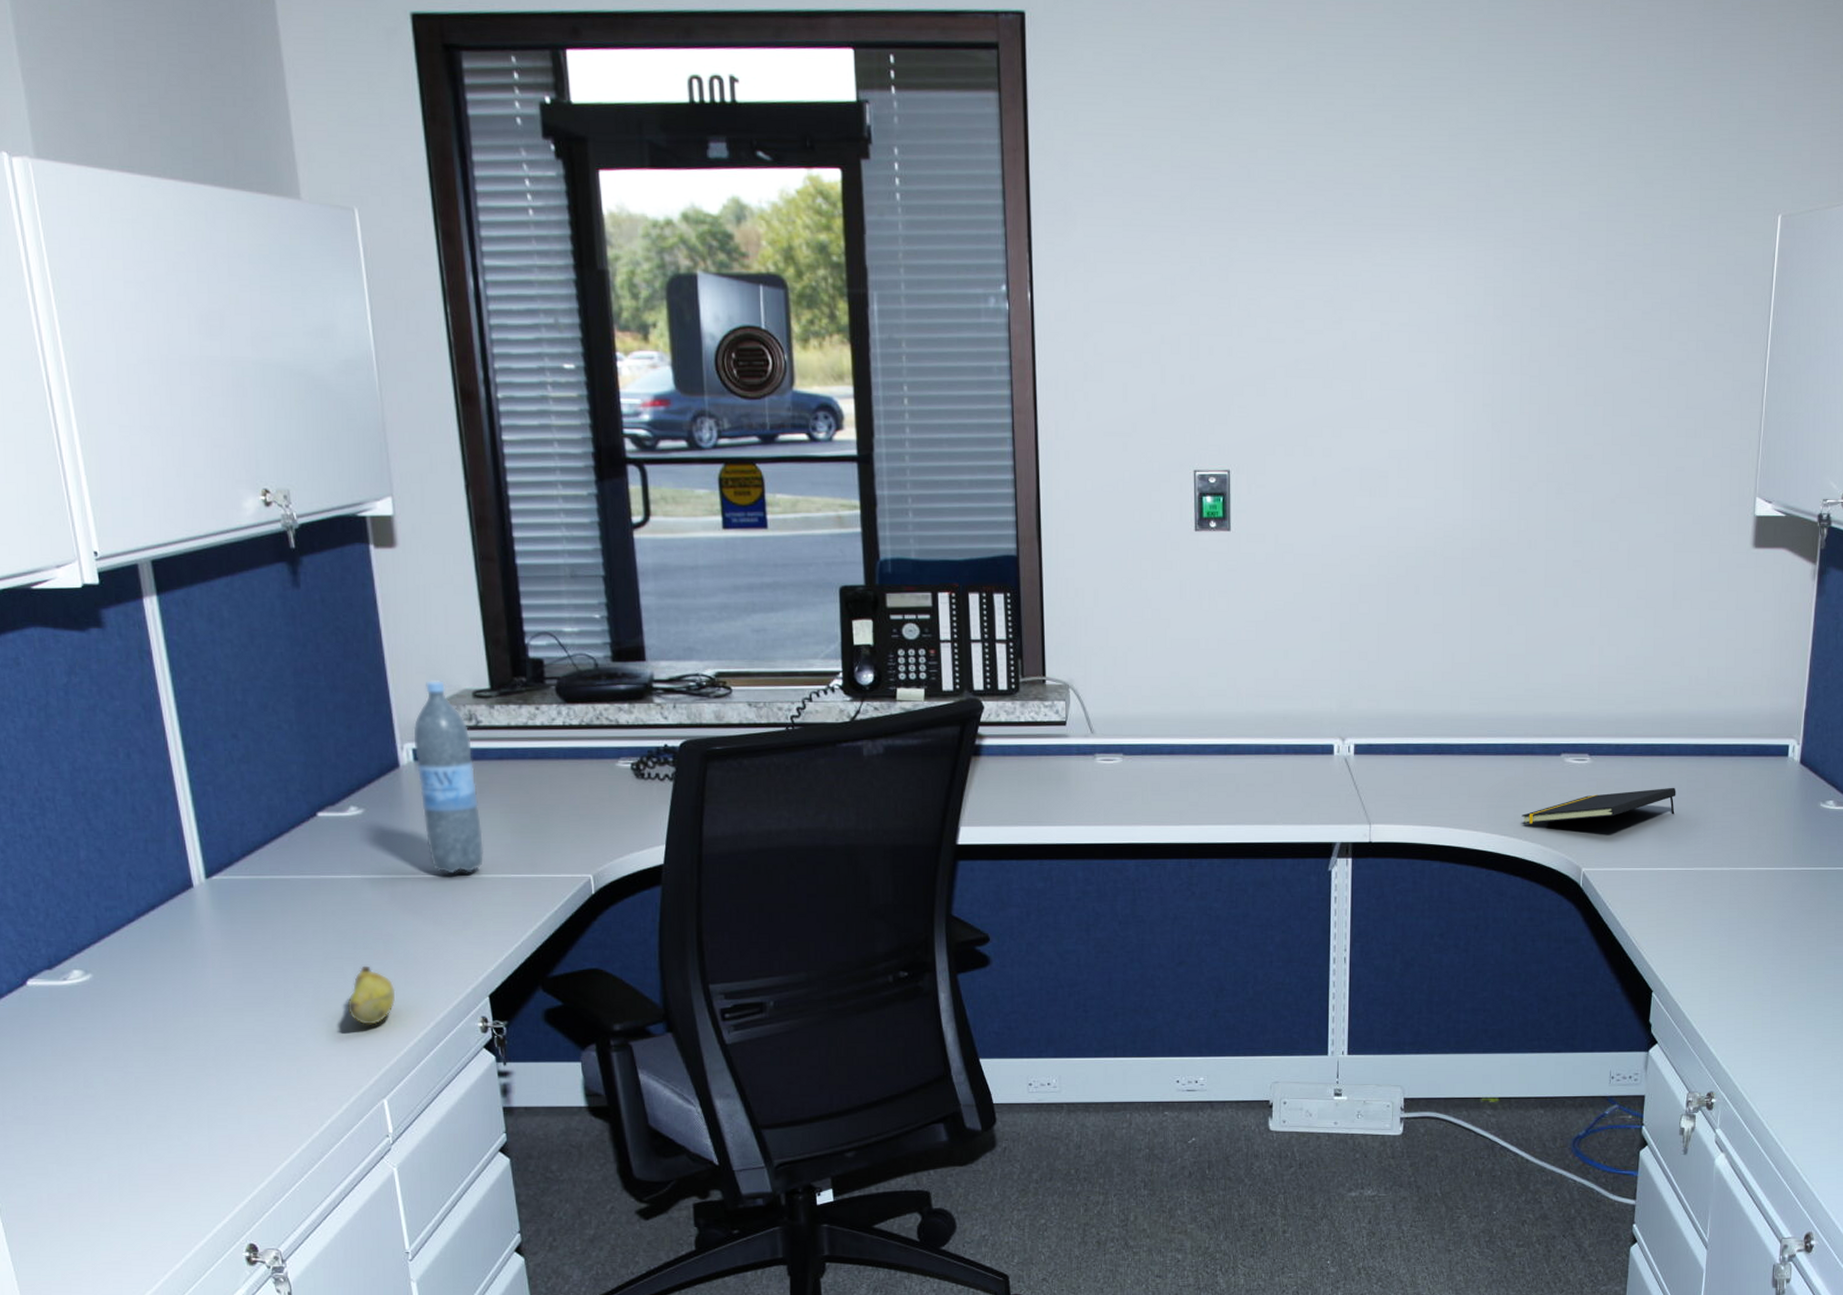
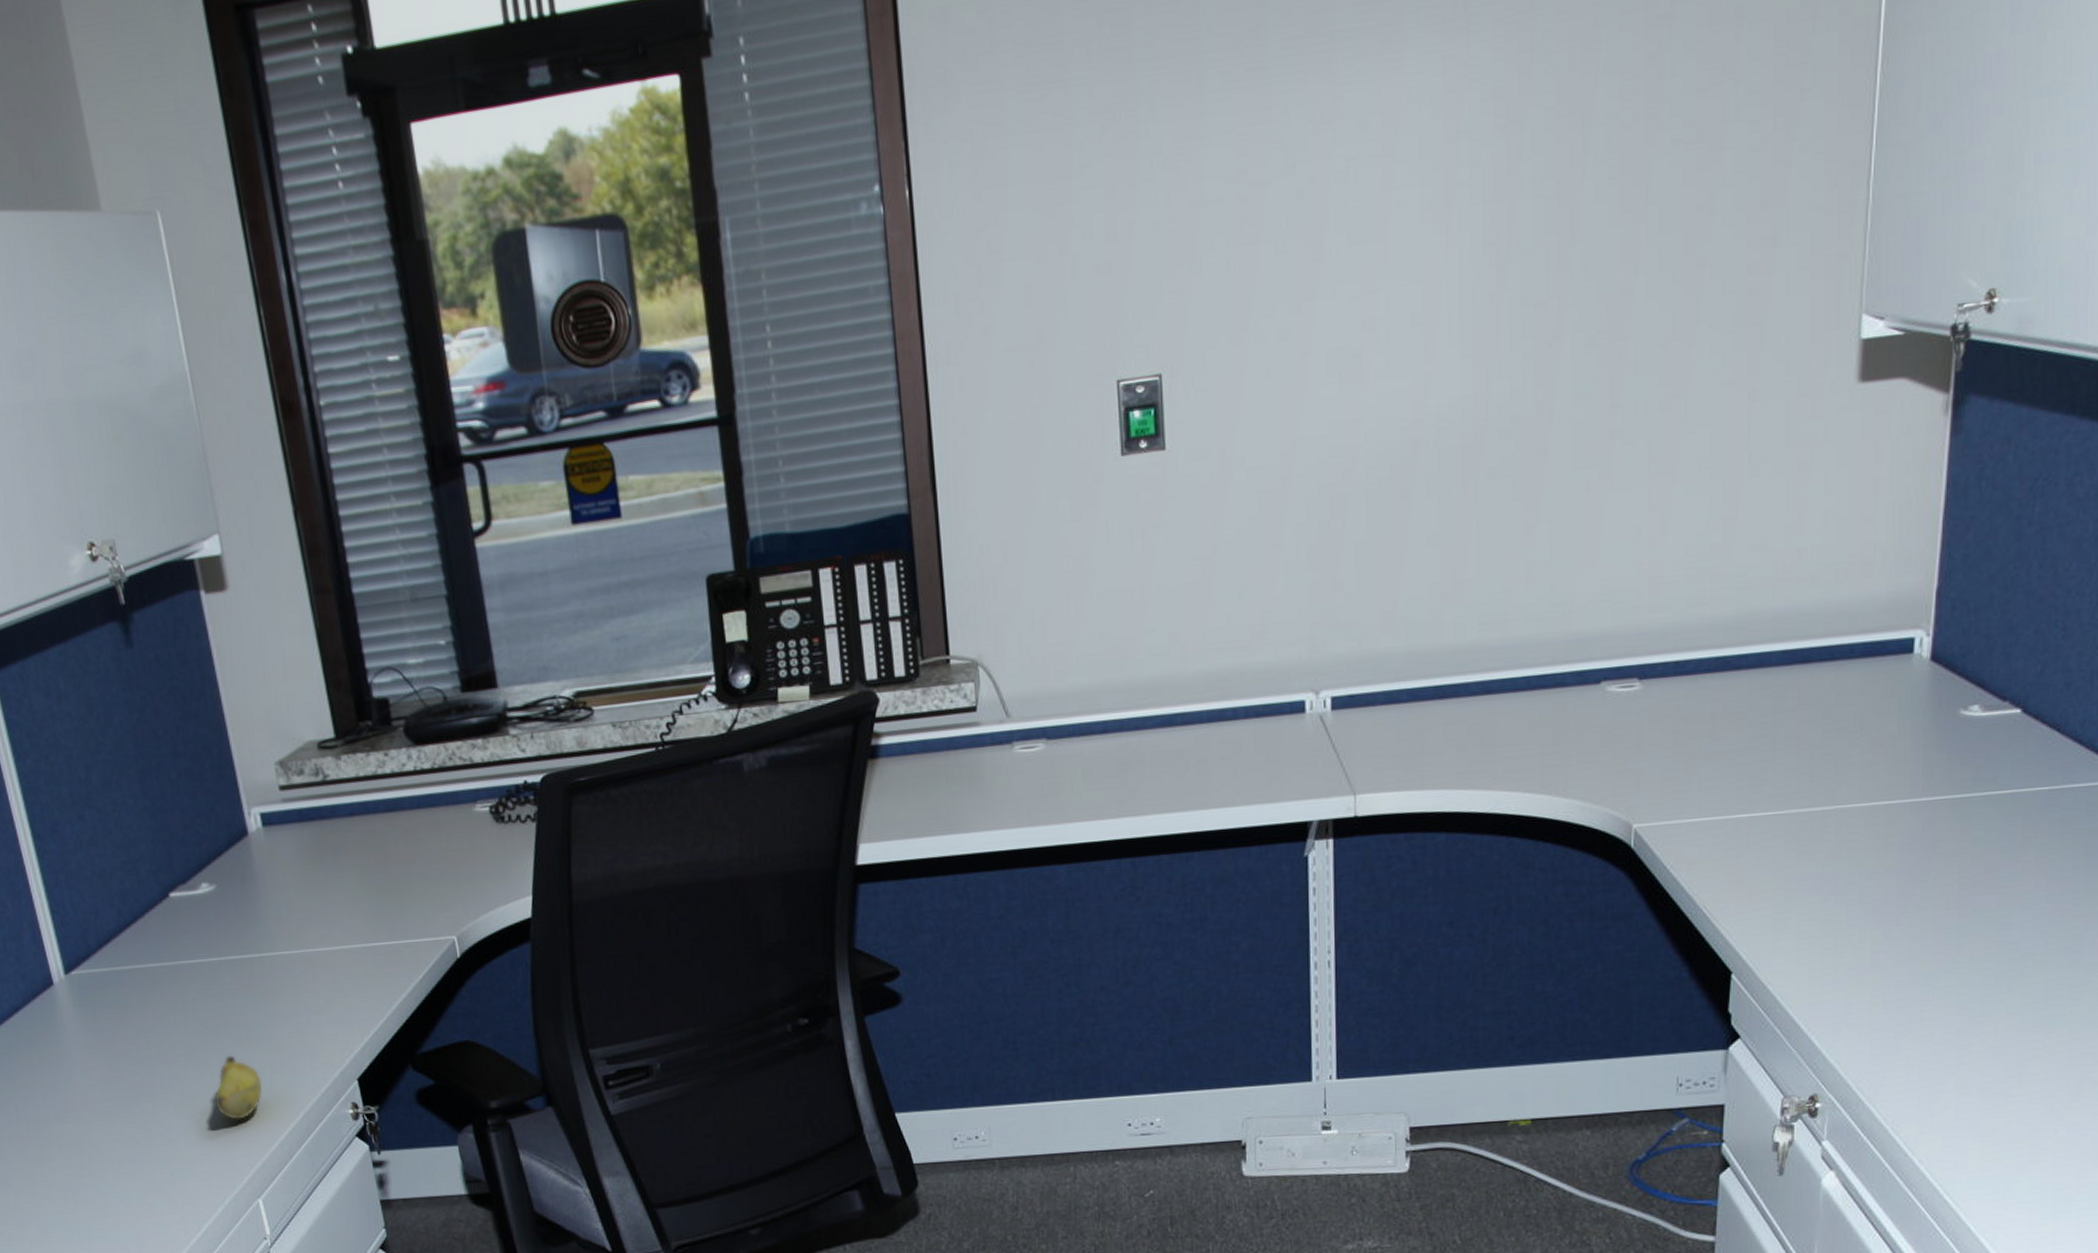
water bottle: present [413,680,483,873] -> none [259,734,342,948]
notepad: present [1521,787,1676,824] -> none [1551,709,1758,776]

